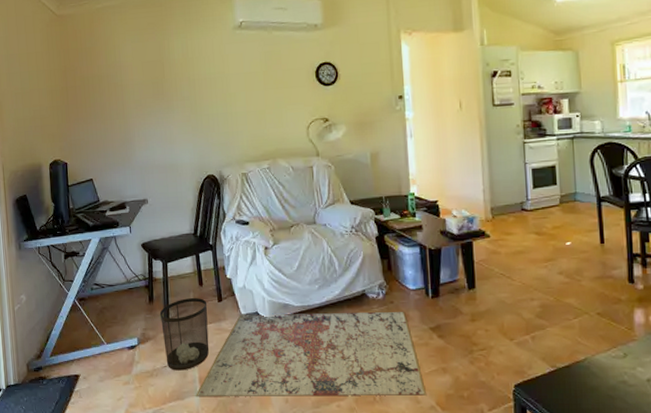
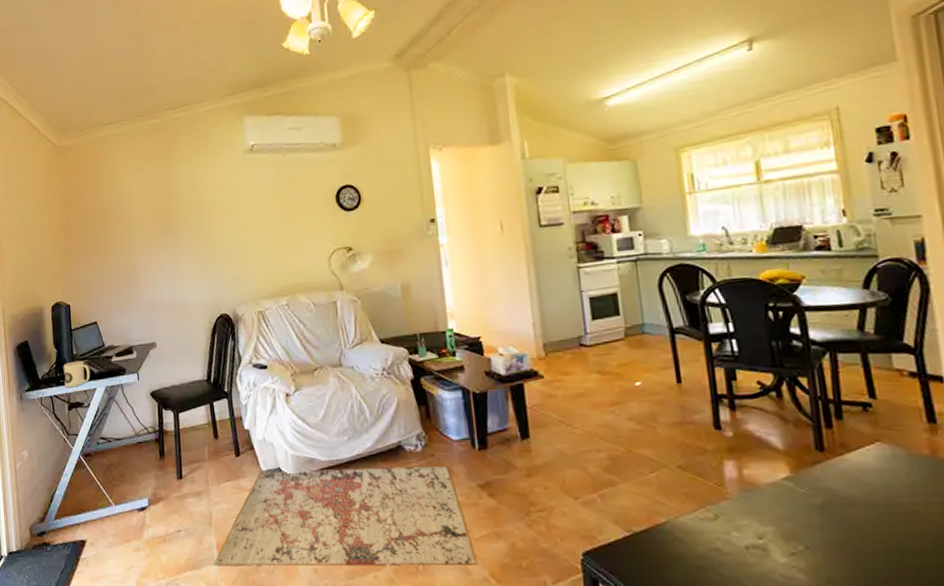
mug: none [60,214,86,239] -> present [63,360,91,388]
waste bin: present [159,298,209,371] -> none [171,452,227,536]

